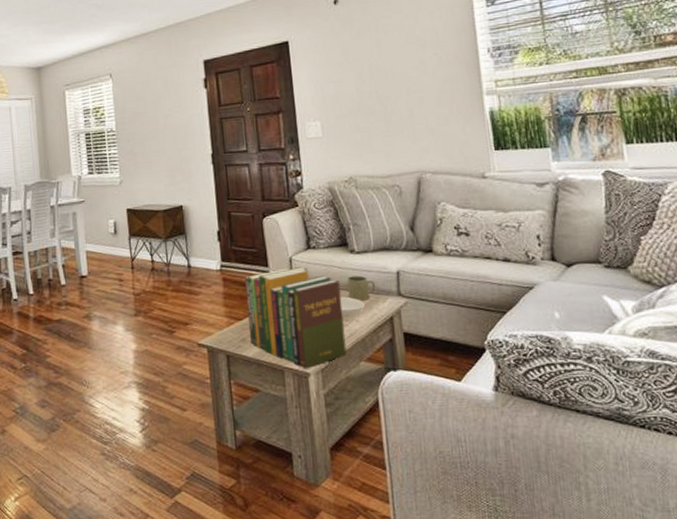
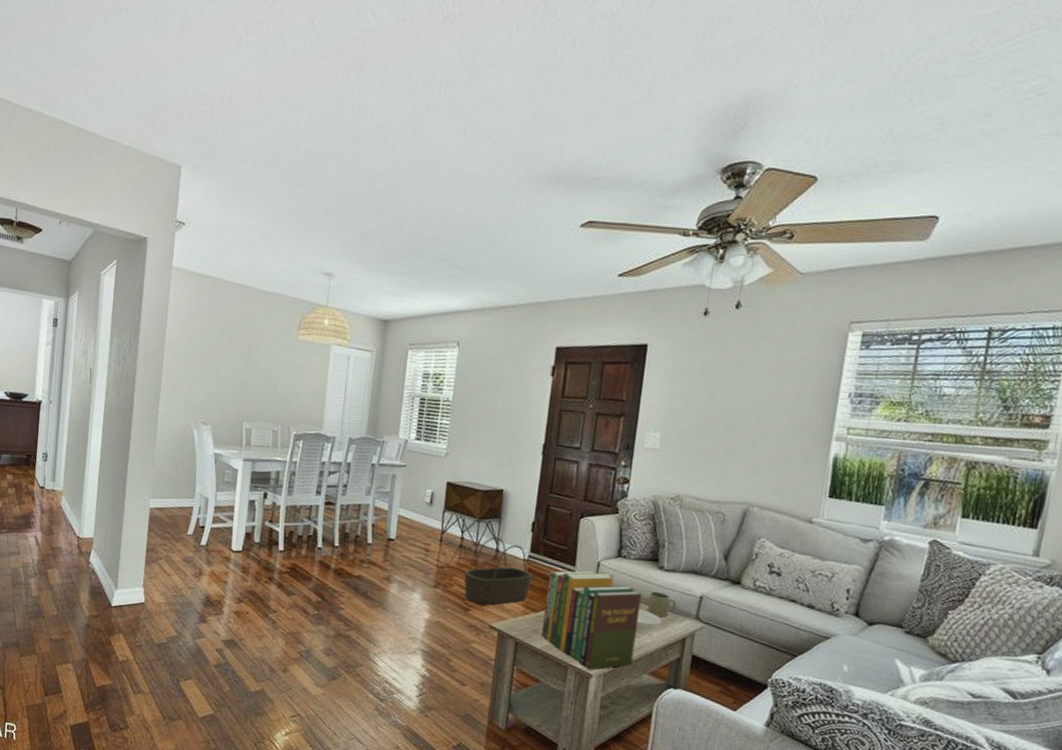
basket: none [162,253,229,324] -> present [464,537,532,605]

